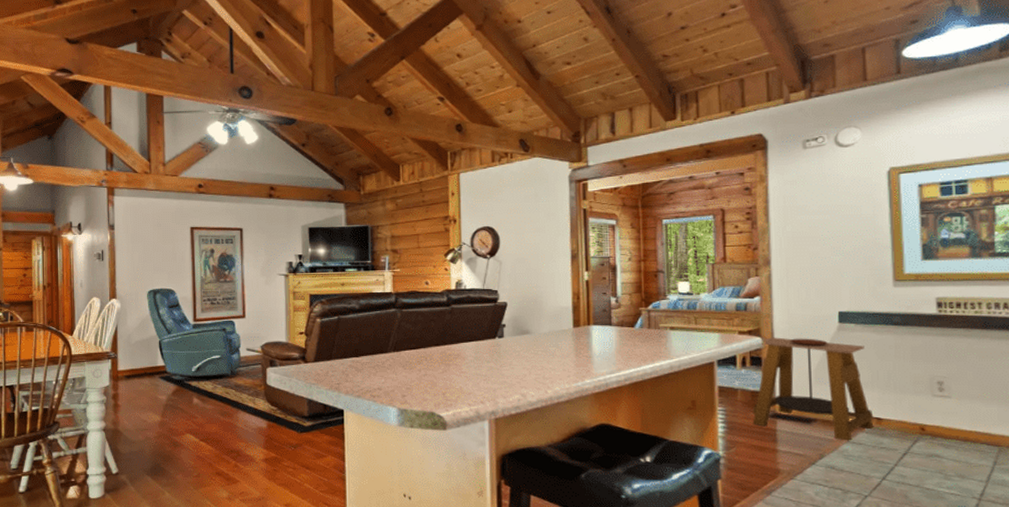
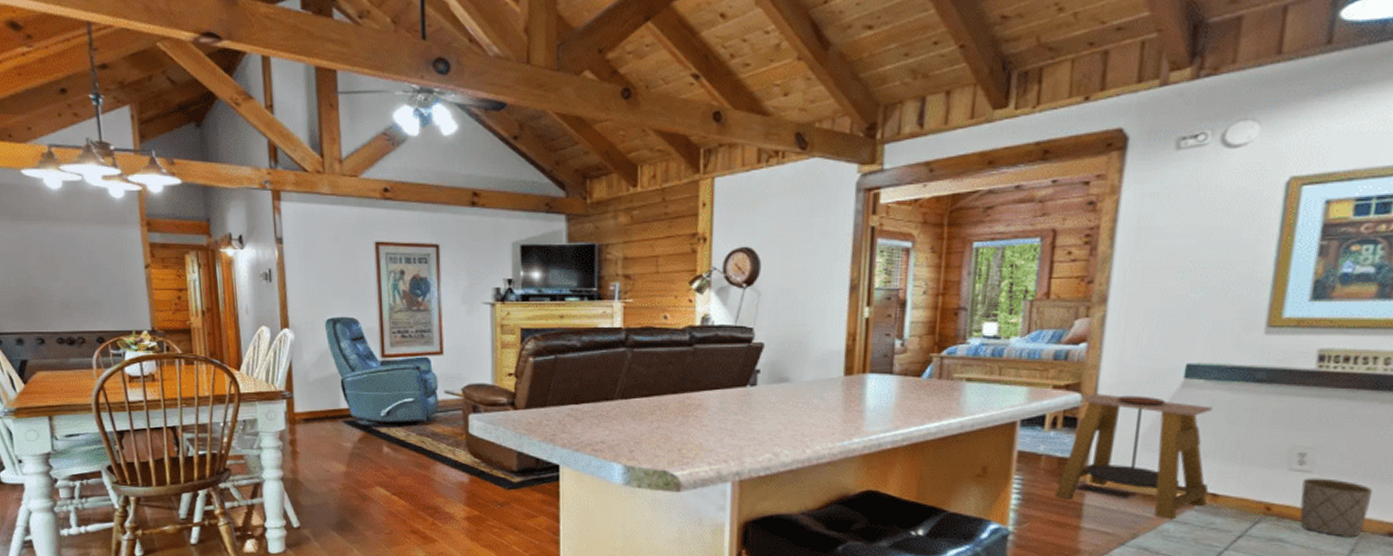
planter: none [945,402,1001,452] -> present [1299,478,1373,538]

